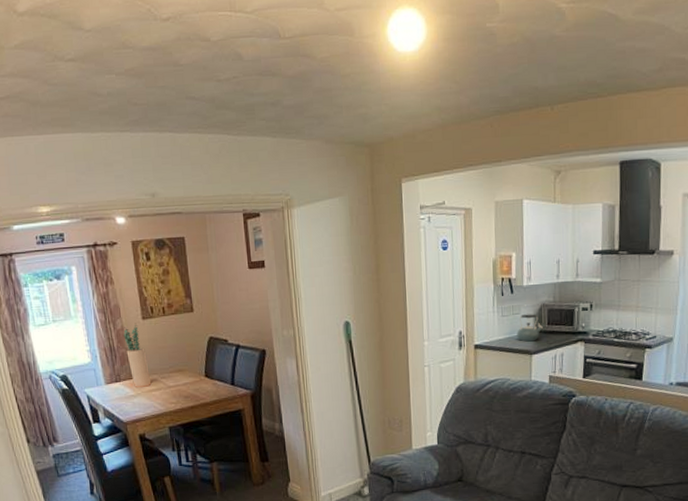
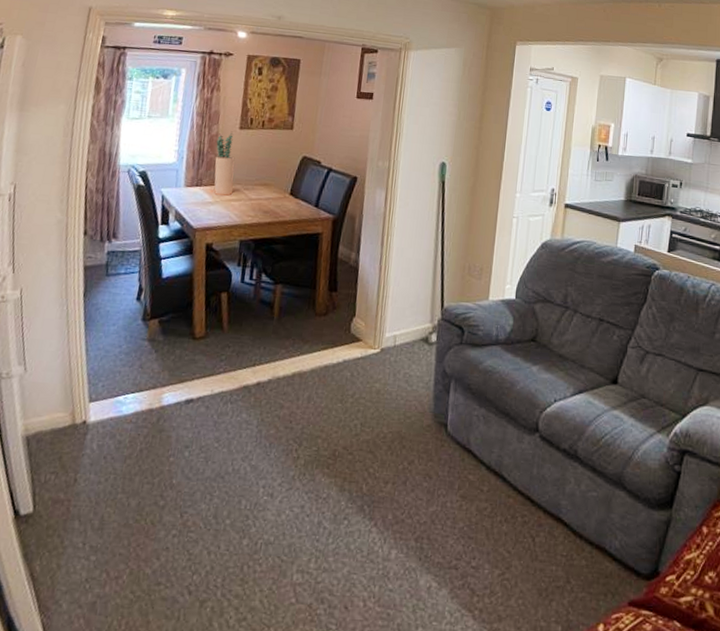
kettle: present [517,314,544,342] -> none [607,182,634,209]

